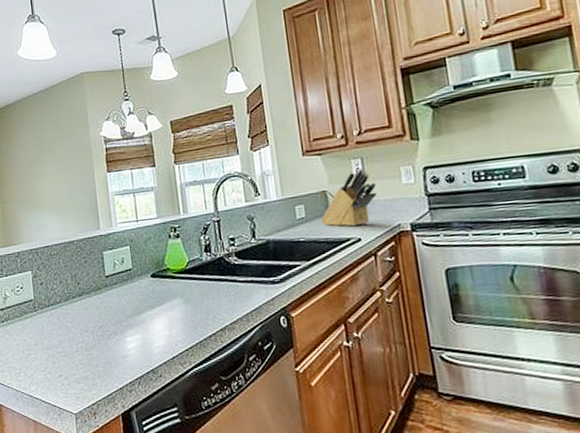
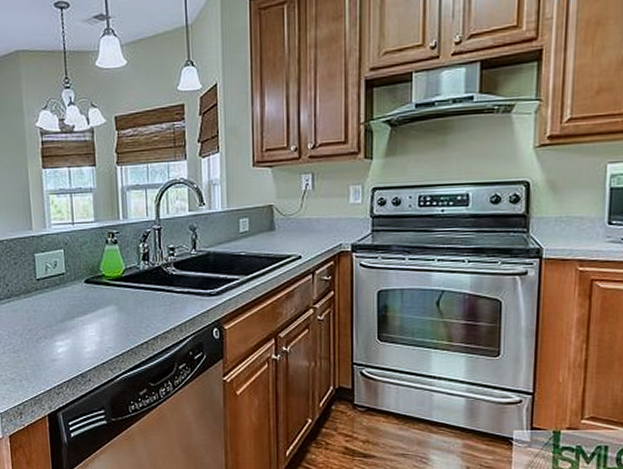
knife block: present [320,168,377,227] -> none [263,185,324,244]

